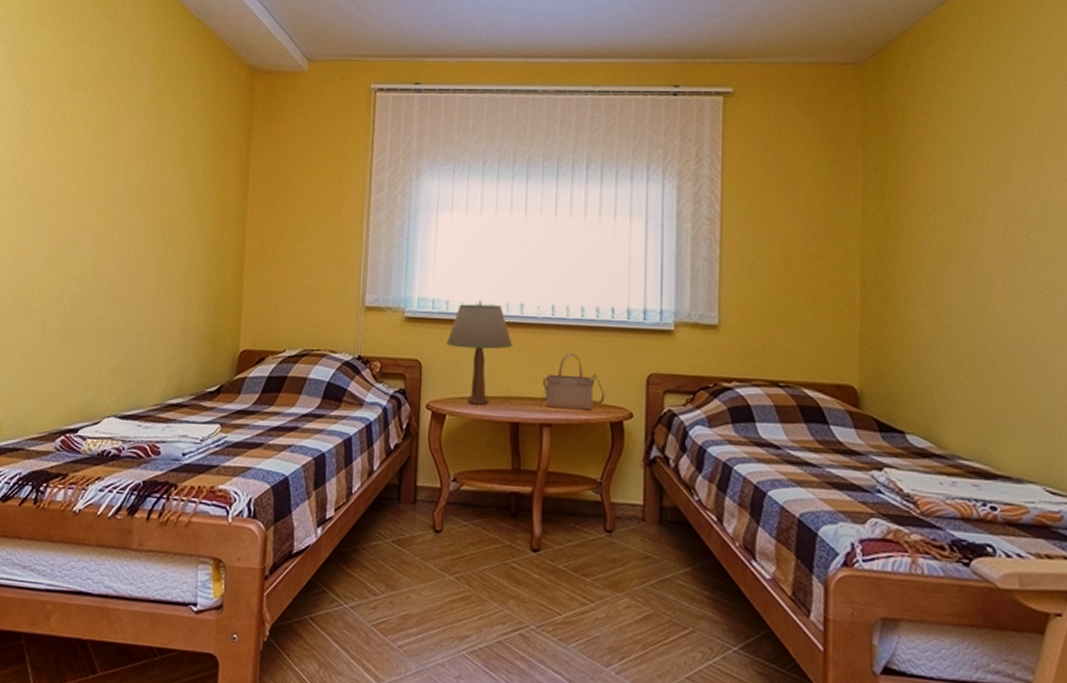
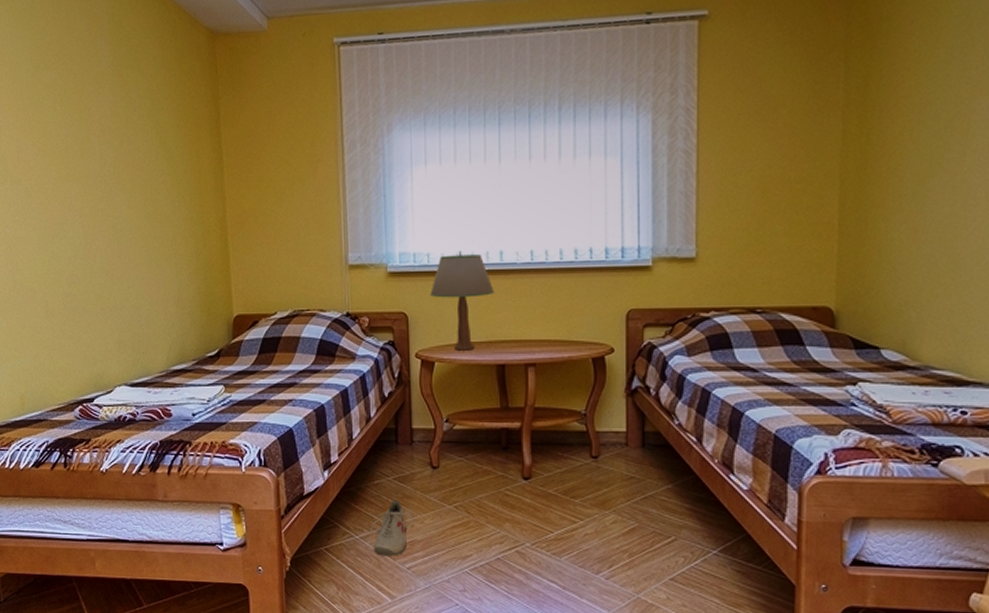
athletic shoe: none [362,565,411,632] -> present [370,499,415,556]
handbag: present [539,352,605,411] -> none [523,294,587,349]

